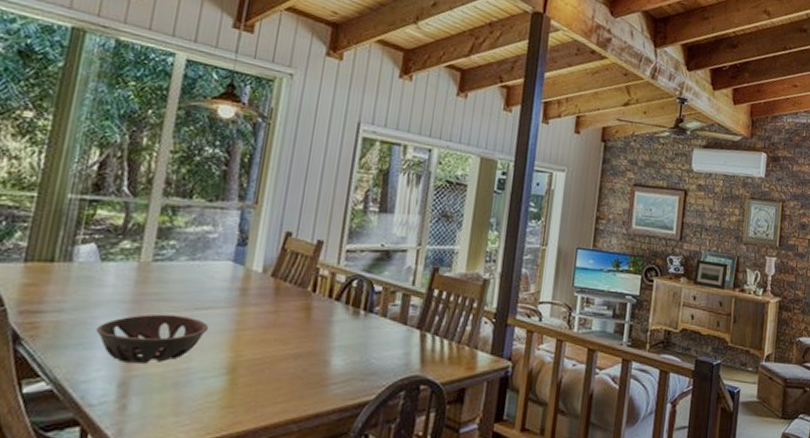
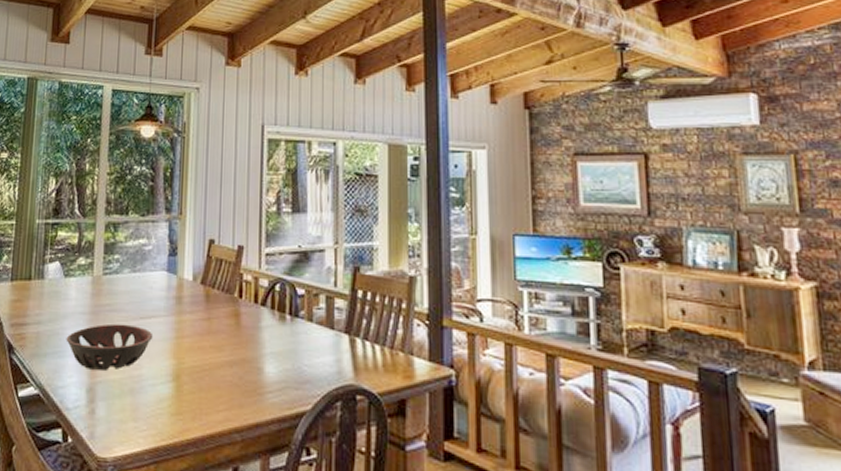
picture frame: present [693,259,728,289] -> none [675,237,726,274]

